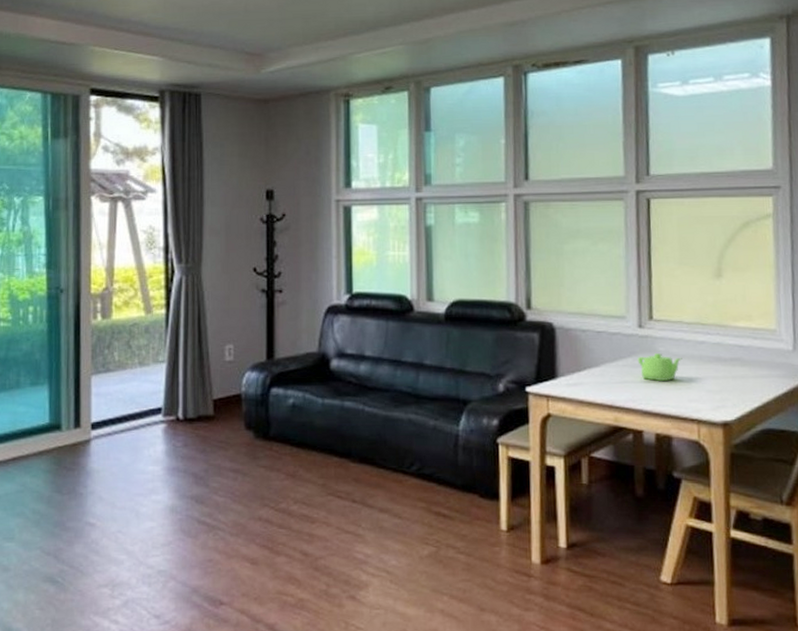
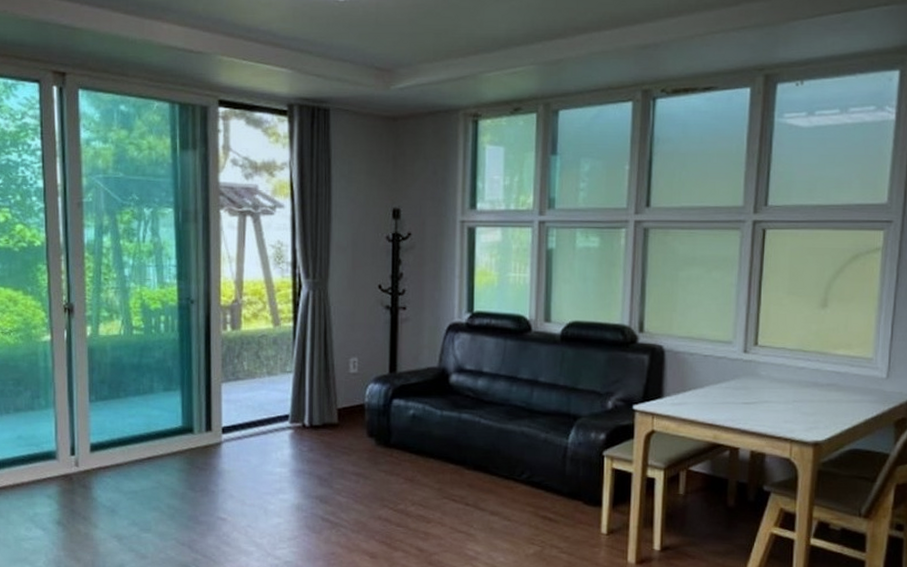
teapot: present [637,353,682,382] -> none [740,377,782,404]

